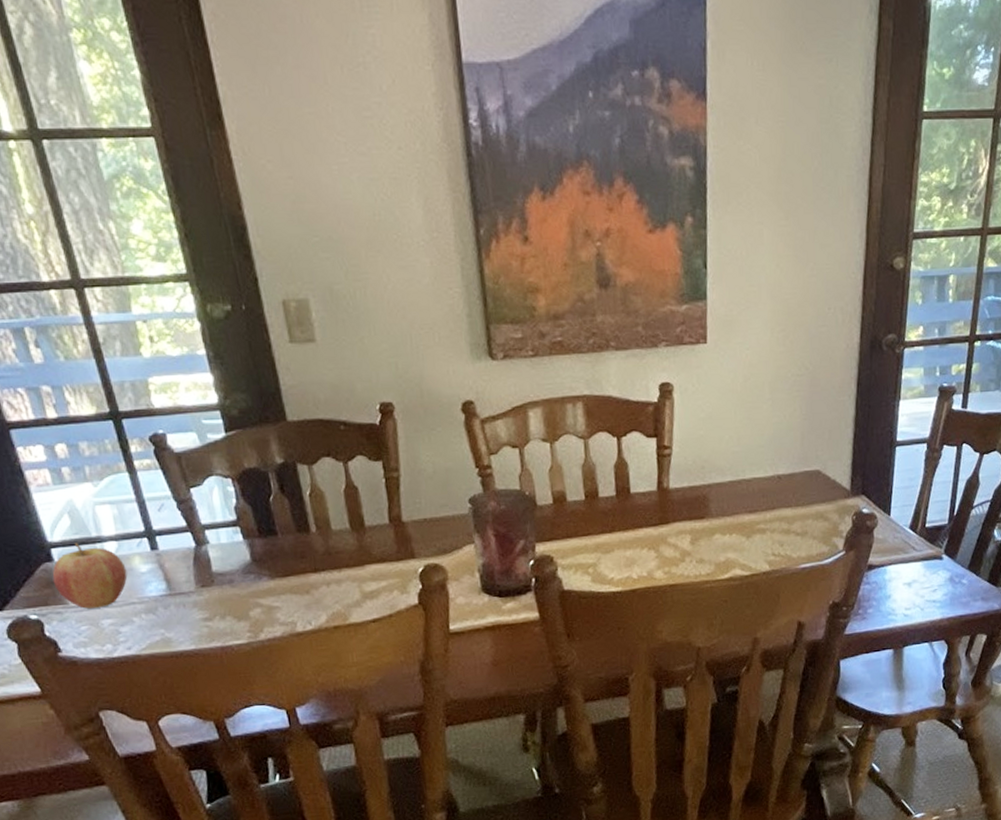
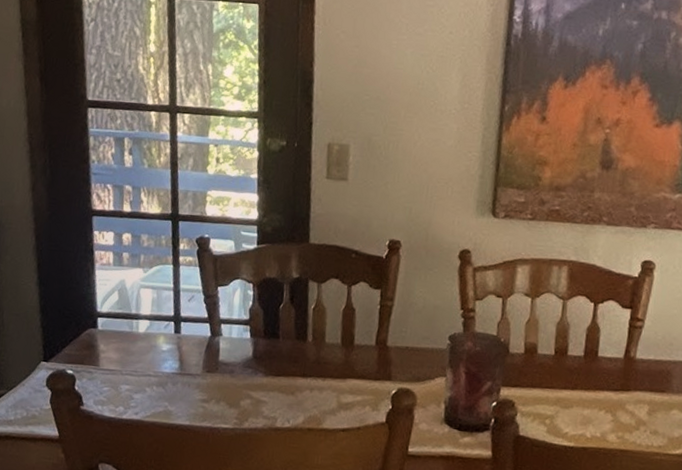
fruit: present [52,543,128,609] -> none [92,316,152,375]

